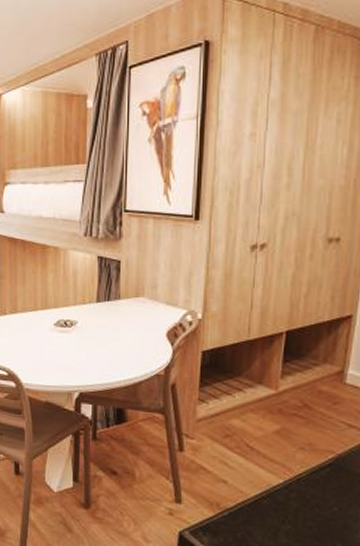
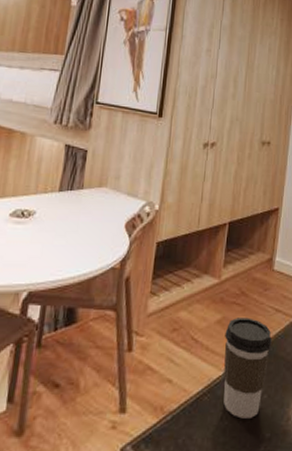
coffee cup: none [285,430,343,527] -> present [224,318,272,419]

